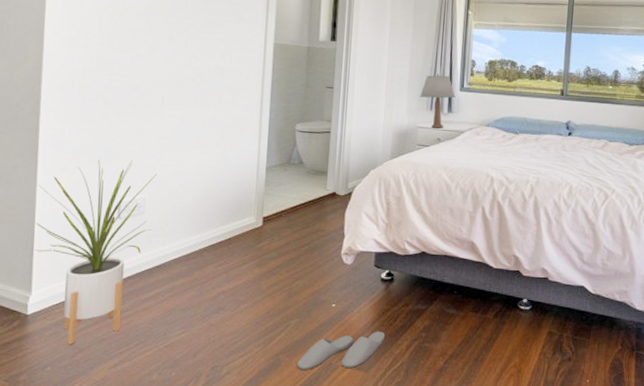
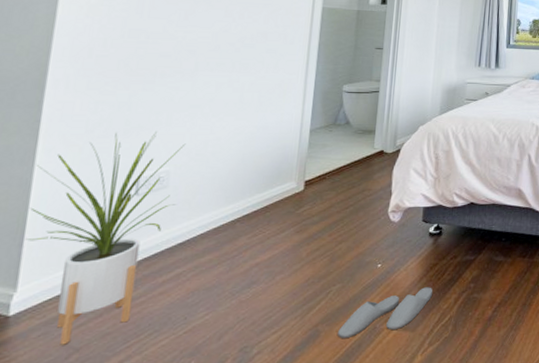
table lamp: present [420,73,456,129] -> none [468,32,503,83]

